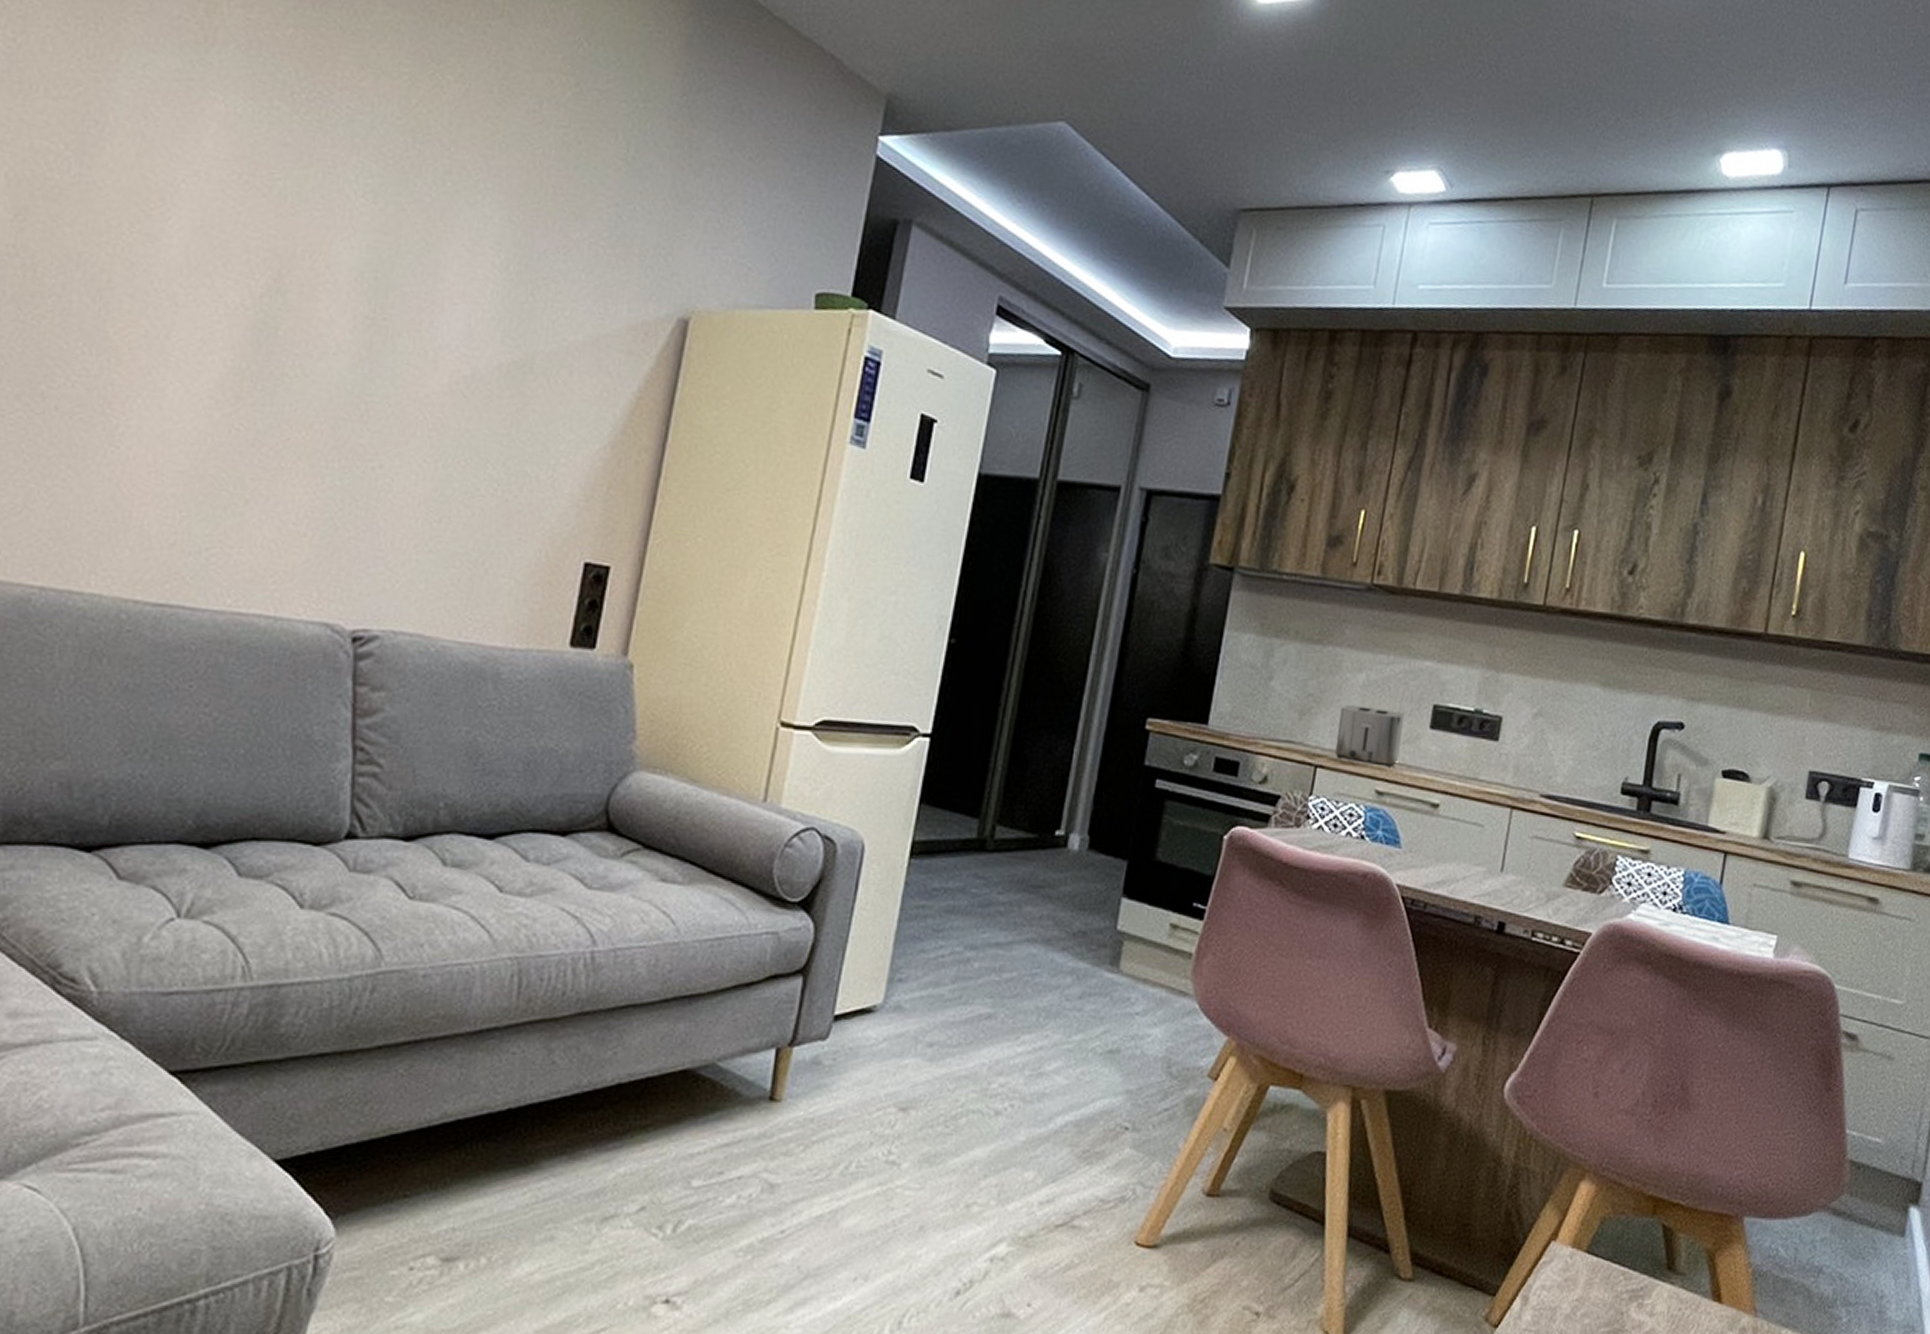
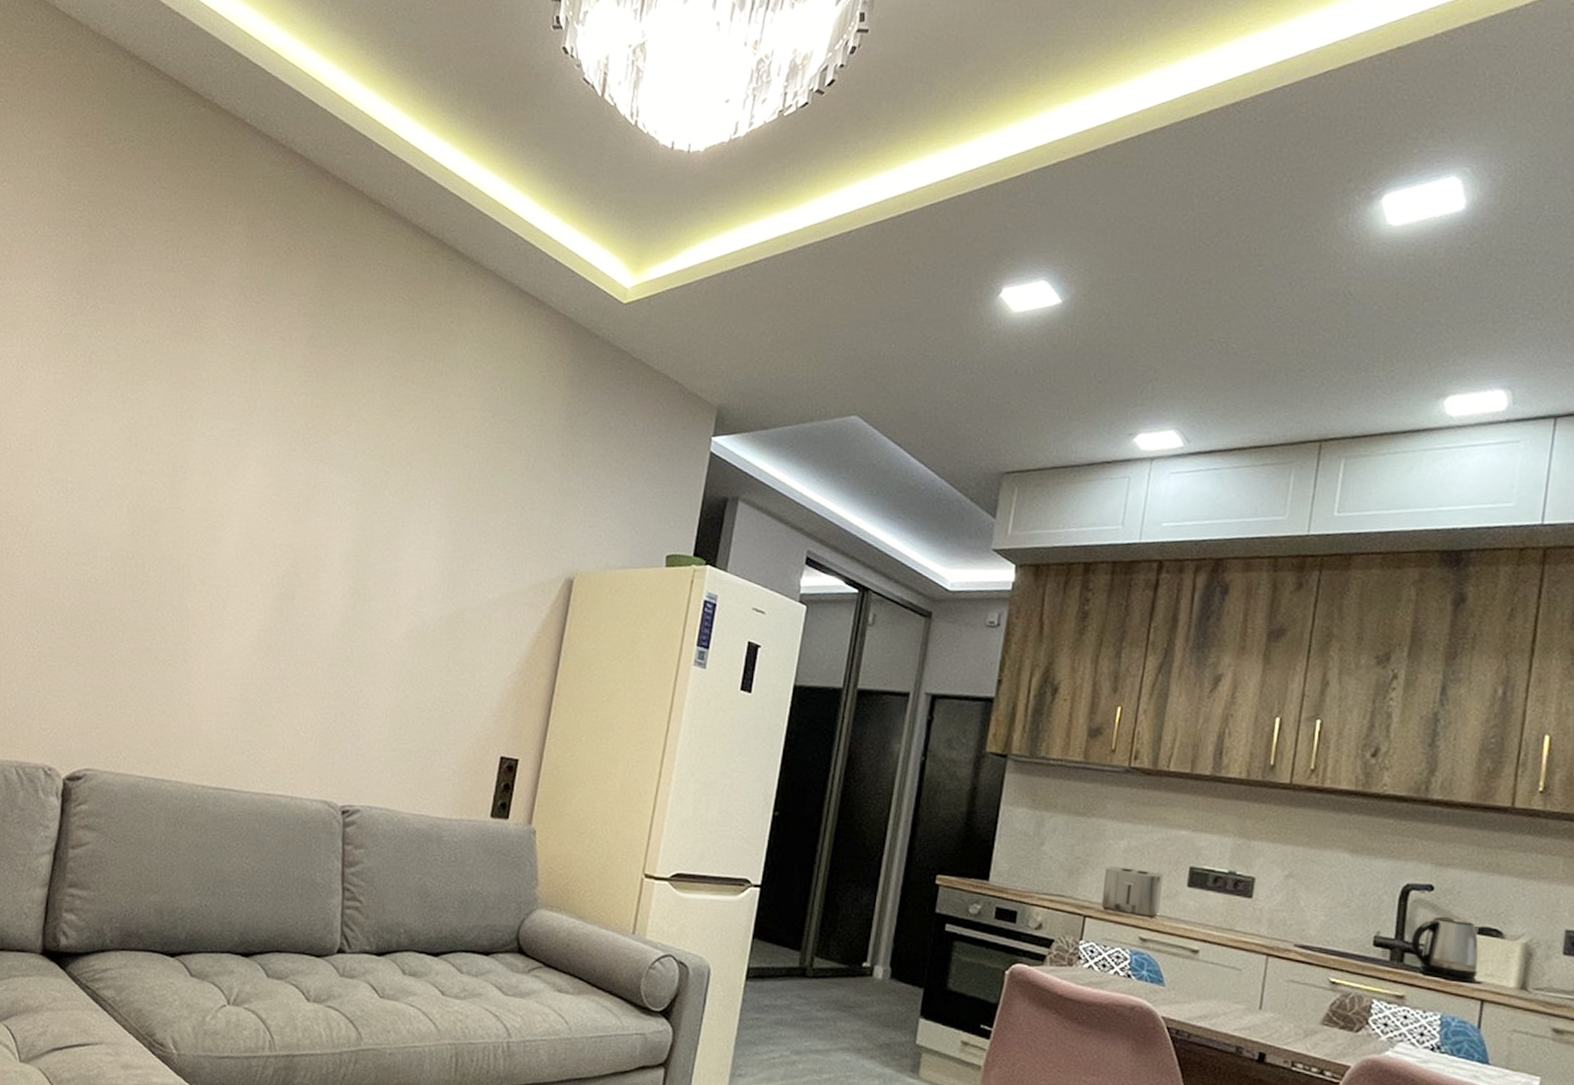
kettle: none [1658,758,1726,835] -> present [1411,916,1479,984]

